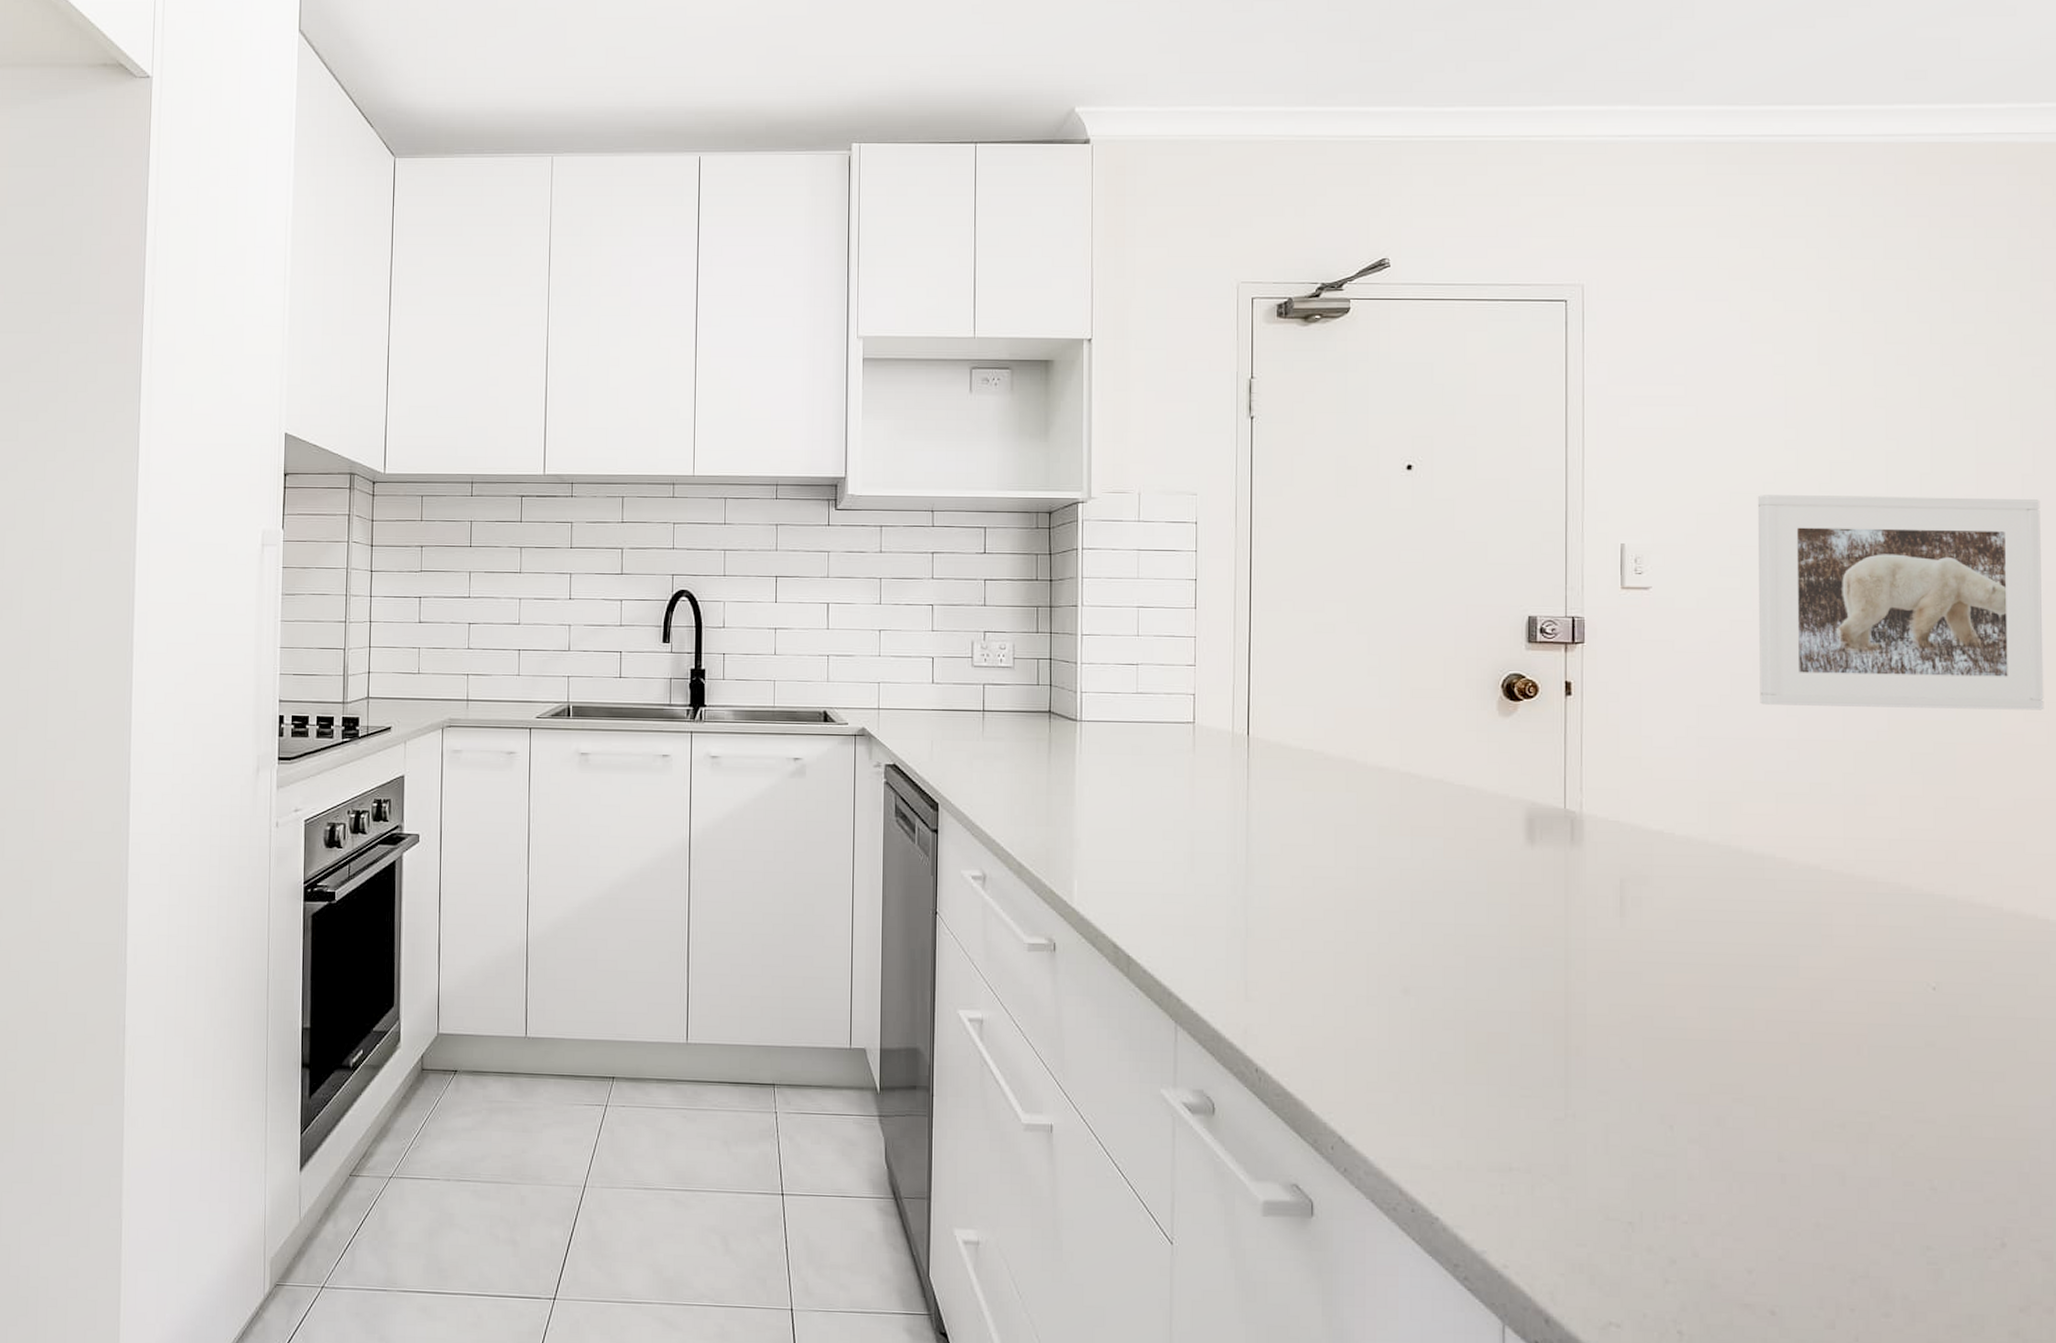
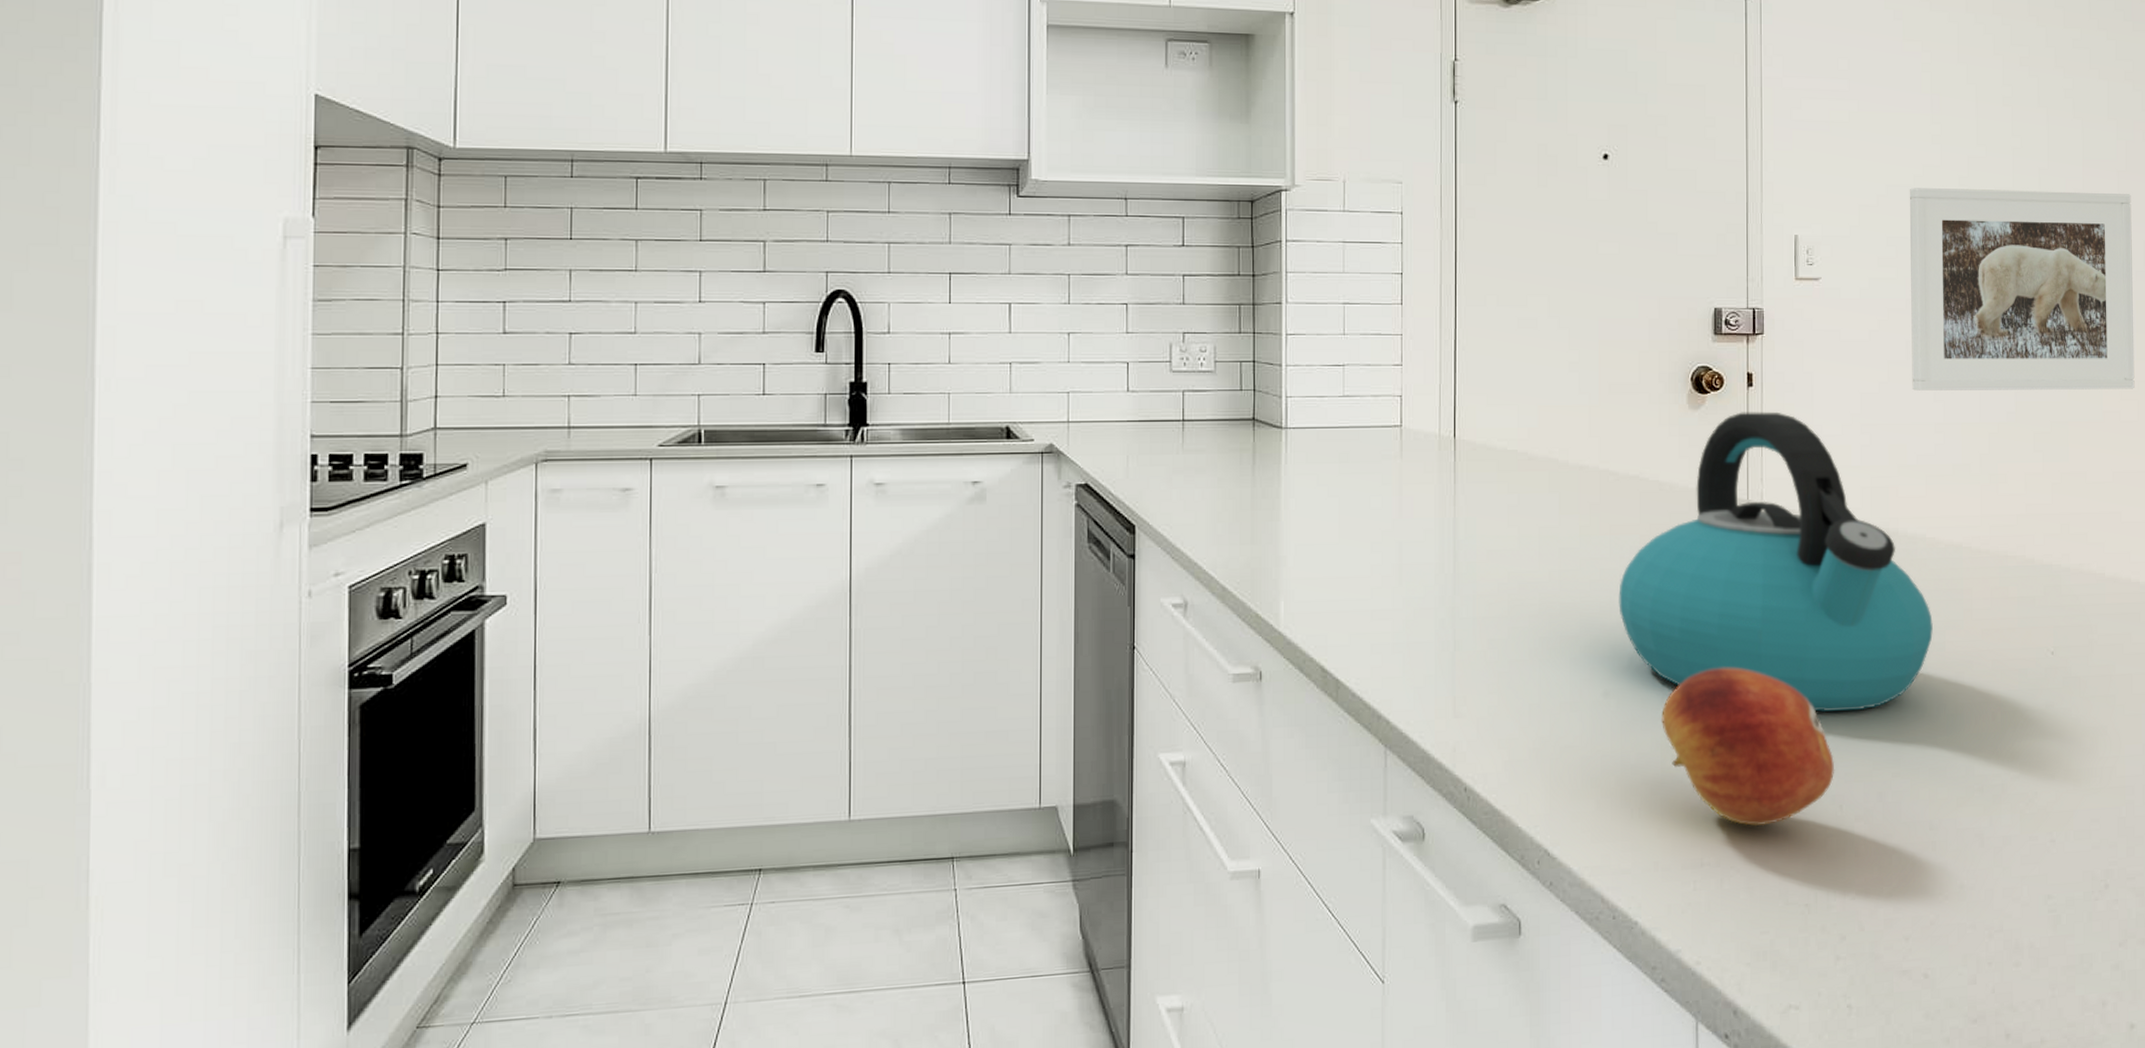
kettle: none [1420,720,1784,1030] -> present [1618,411,1933,712]
fruit: none [1466,975,1665,1138] -> present [1662,667,1835,826]

